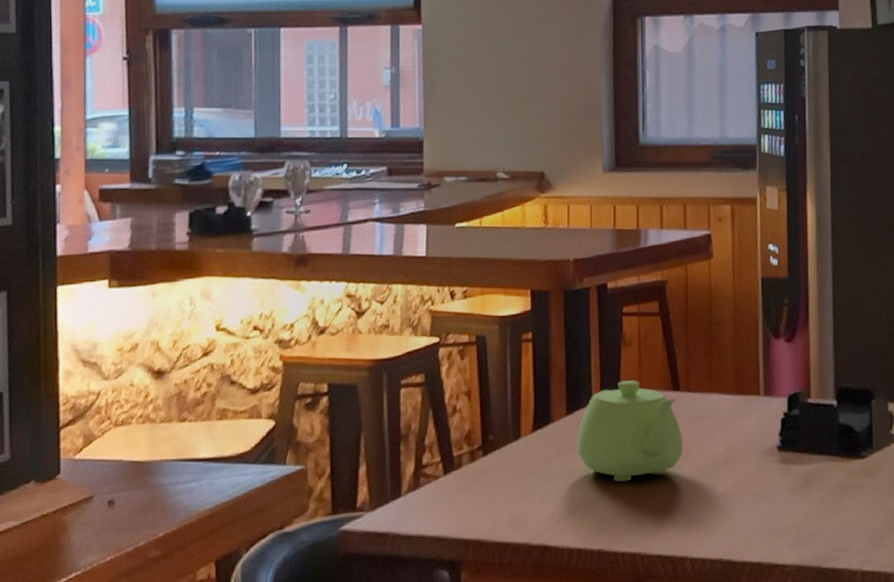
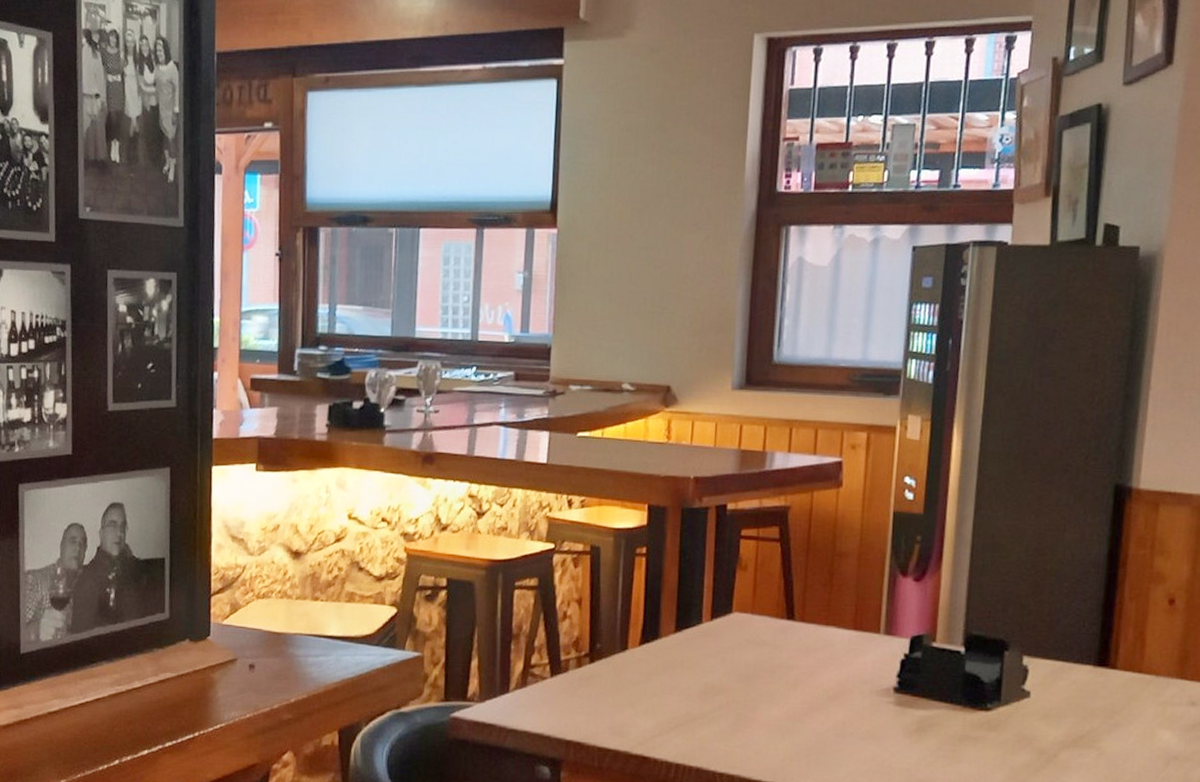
teapot: present [577,380,683,482] -> none [683,604,793,705]

